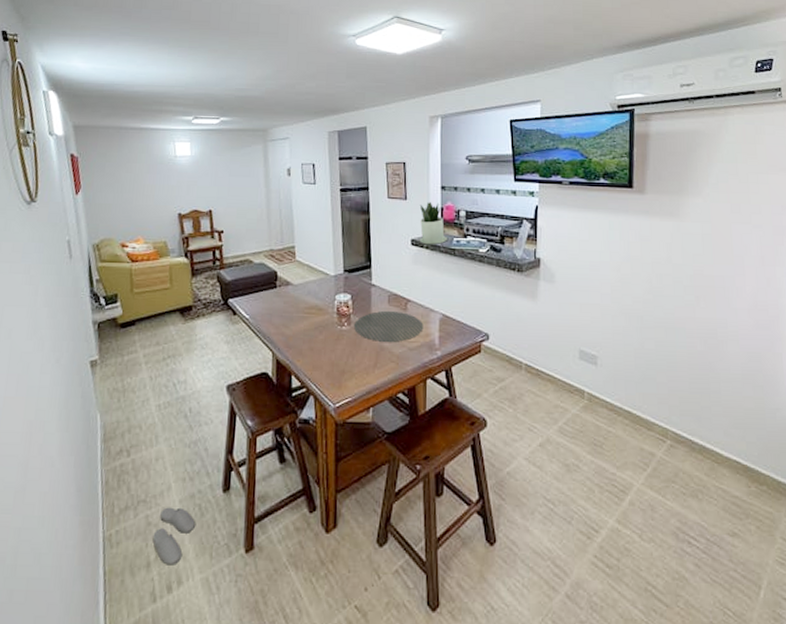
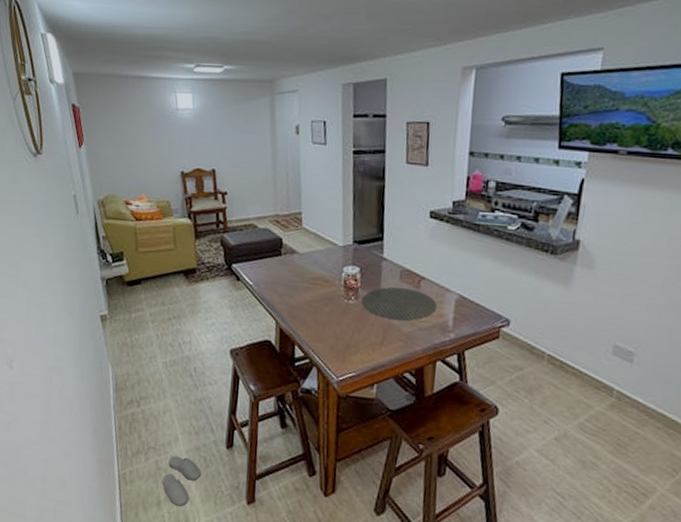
planter: present [419,201,447,245] -> none [440,169,472,219]

